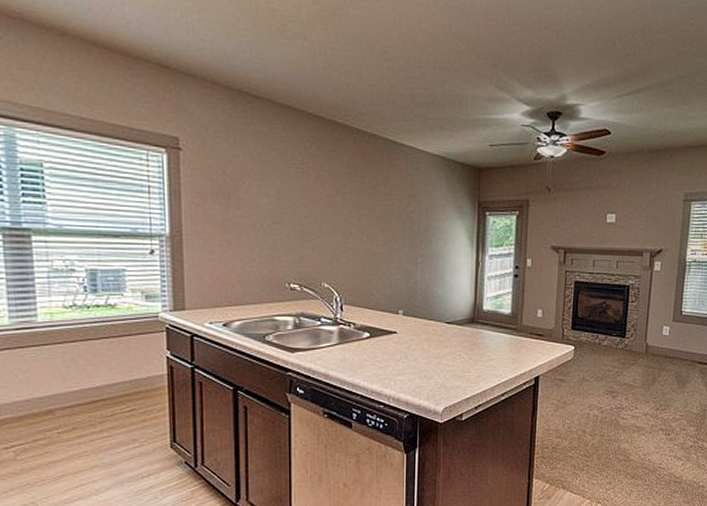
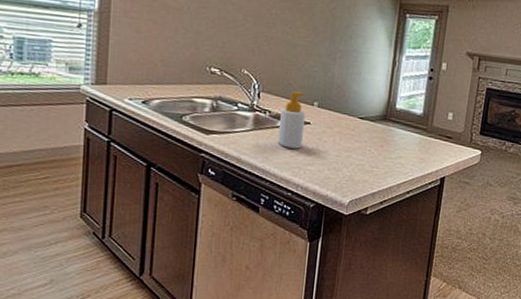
soap bottle: none [365,301,392,360] -> present [278,91,306,149]

